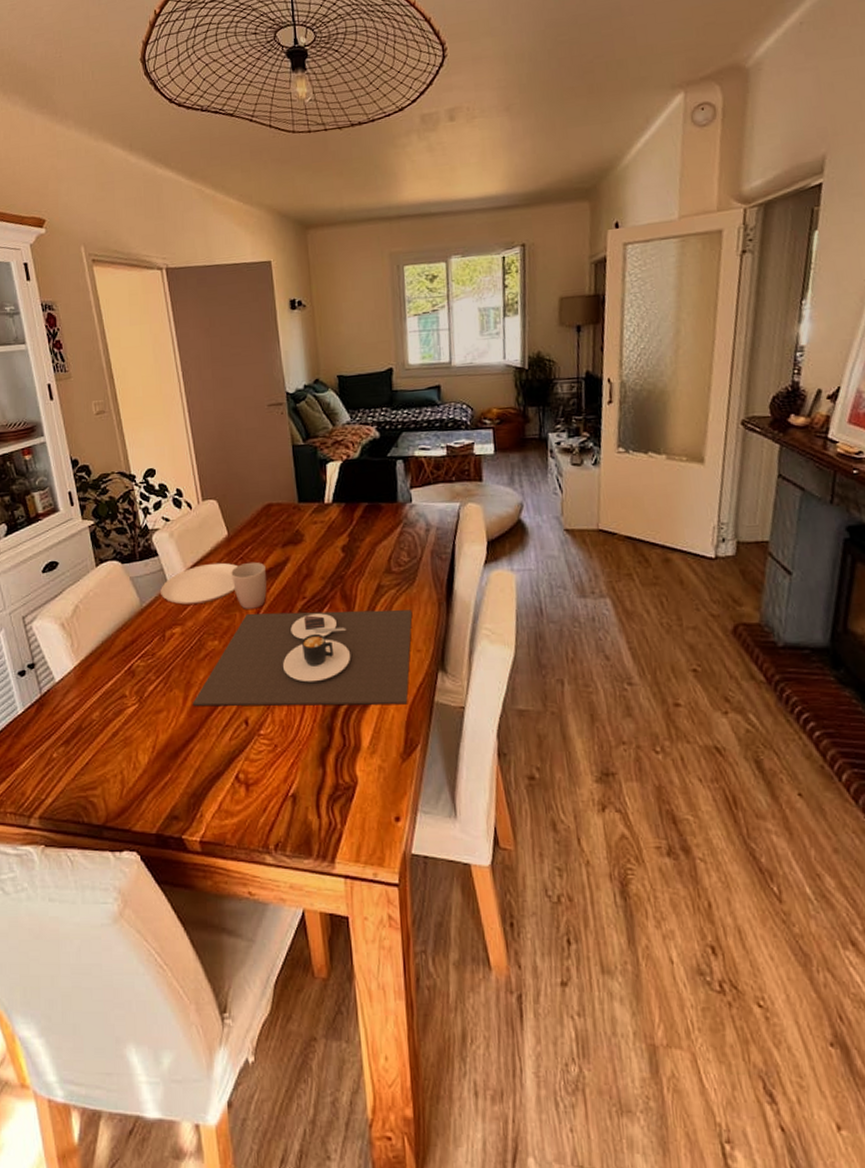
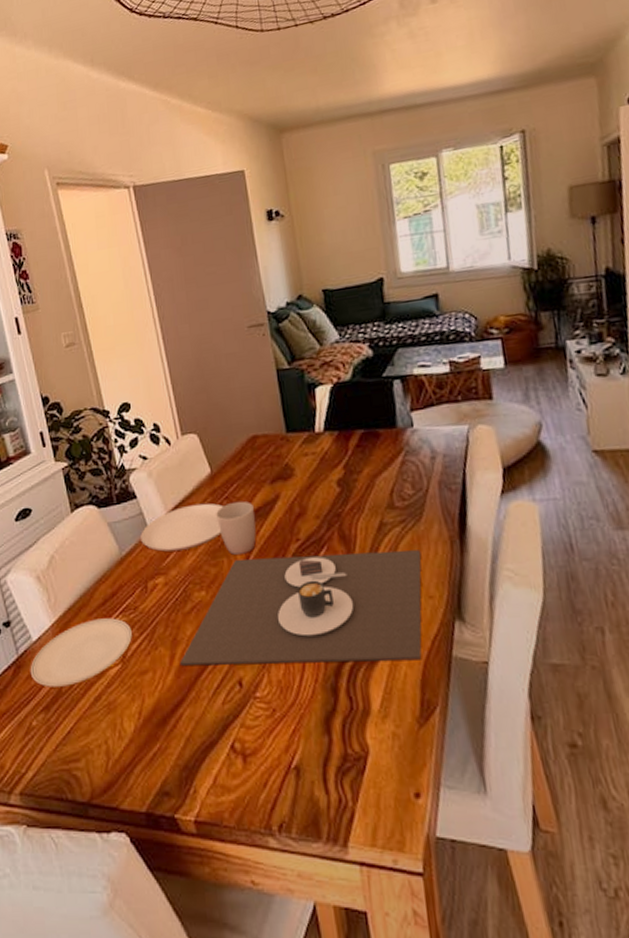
plate: none [52,662,149,724] -> present [30,618,132,687]

